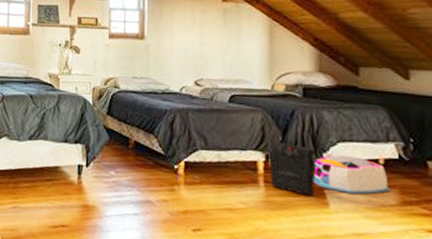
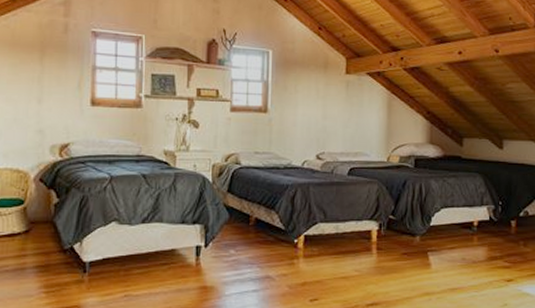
backpack: present [270,139,316,196] -> none [383,208,422,259]
storage bin: present [313,152,390,195] -> none [419,218,480,254]

